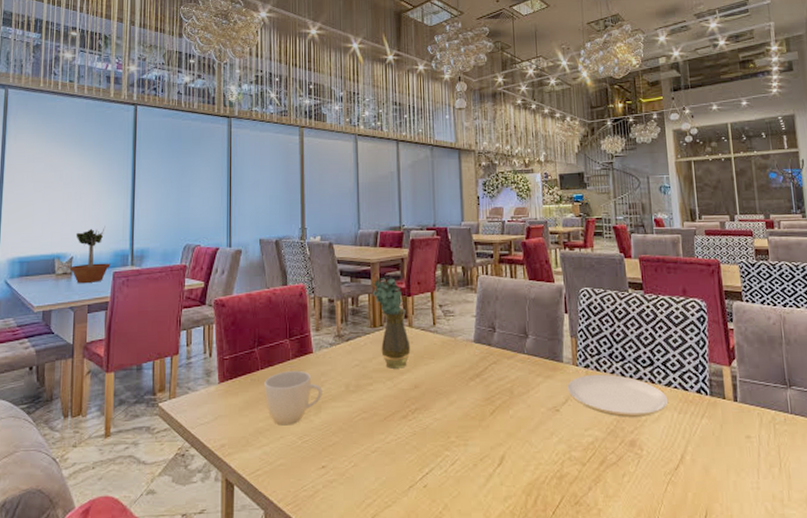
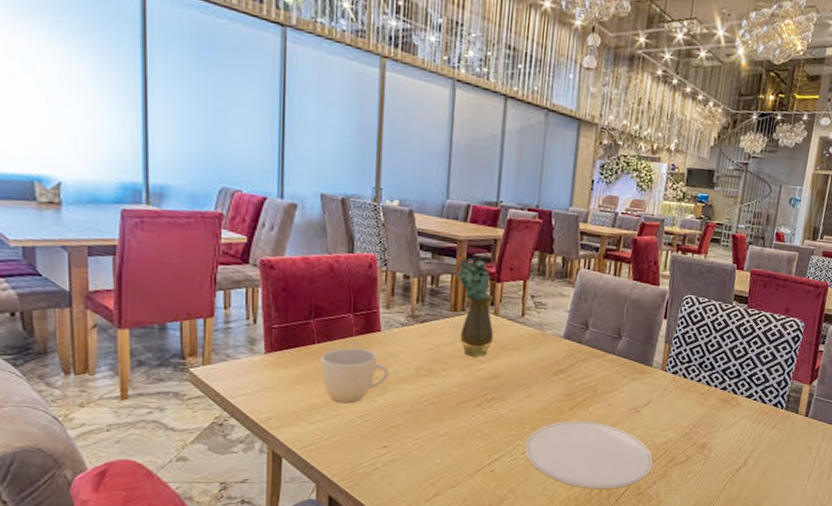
potted tree: present [69,226,110,283] -> none [57,148,117,220]
plate: none [453,425,584,501] -> present [525,420,654,490]
plate: present [567,374,669,417] -> none [651,380,746,423]

